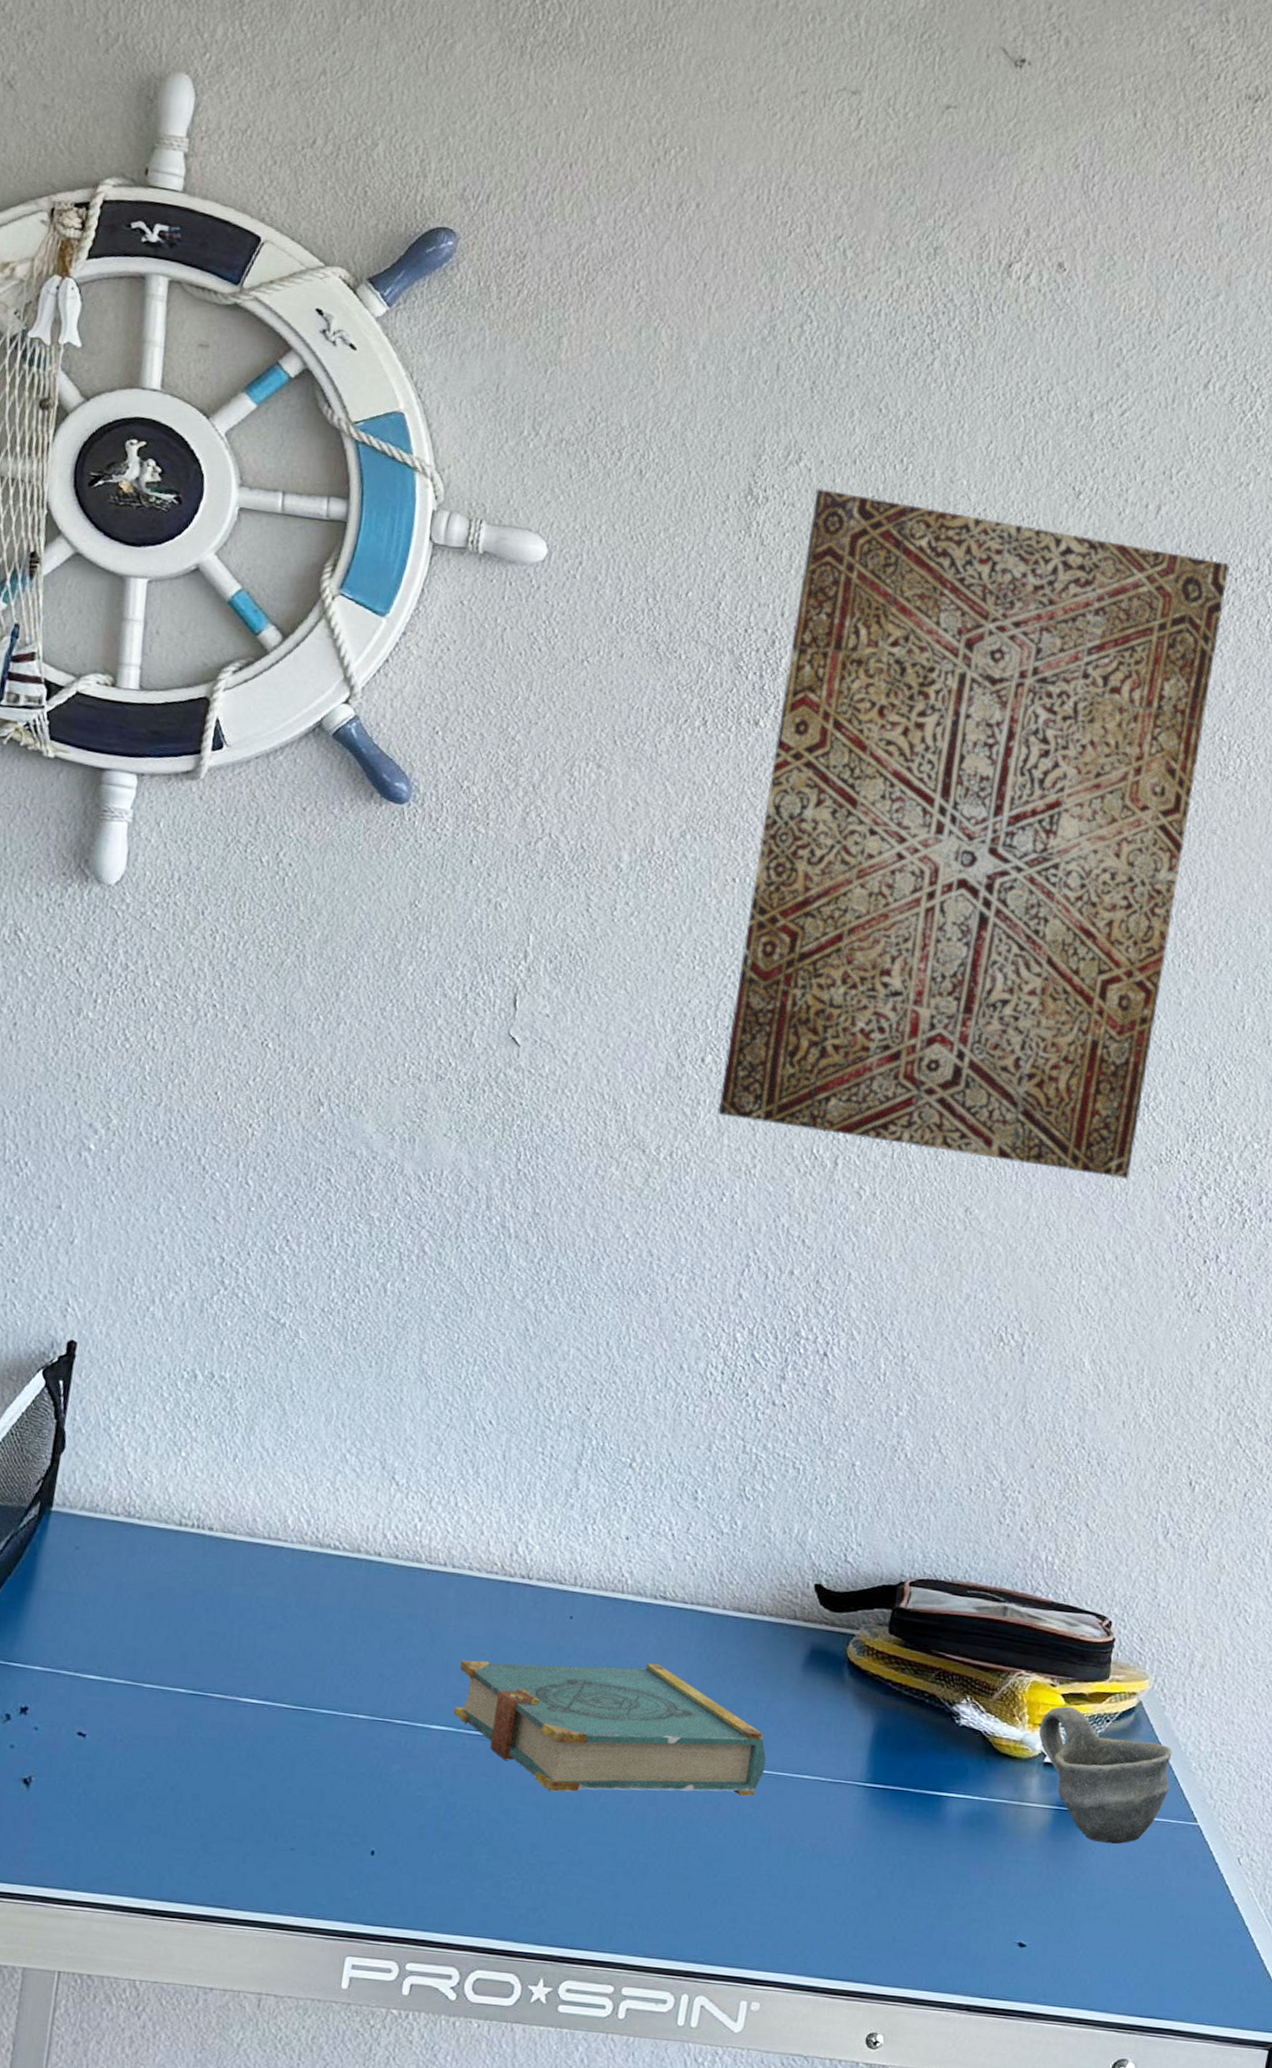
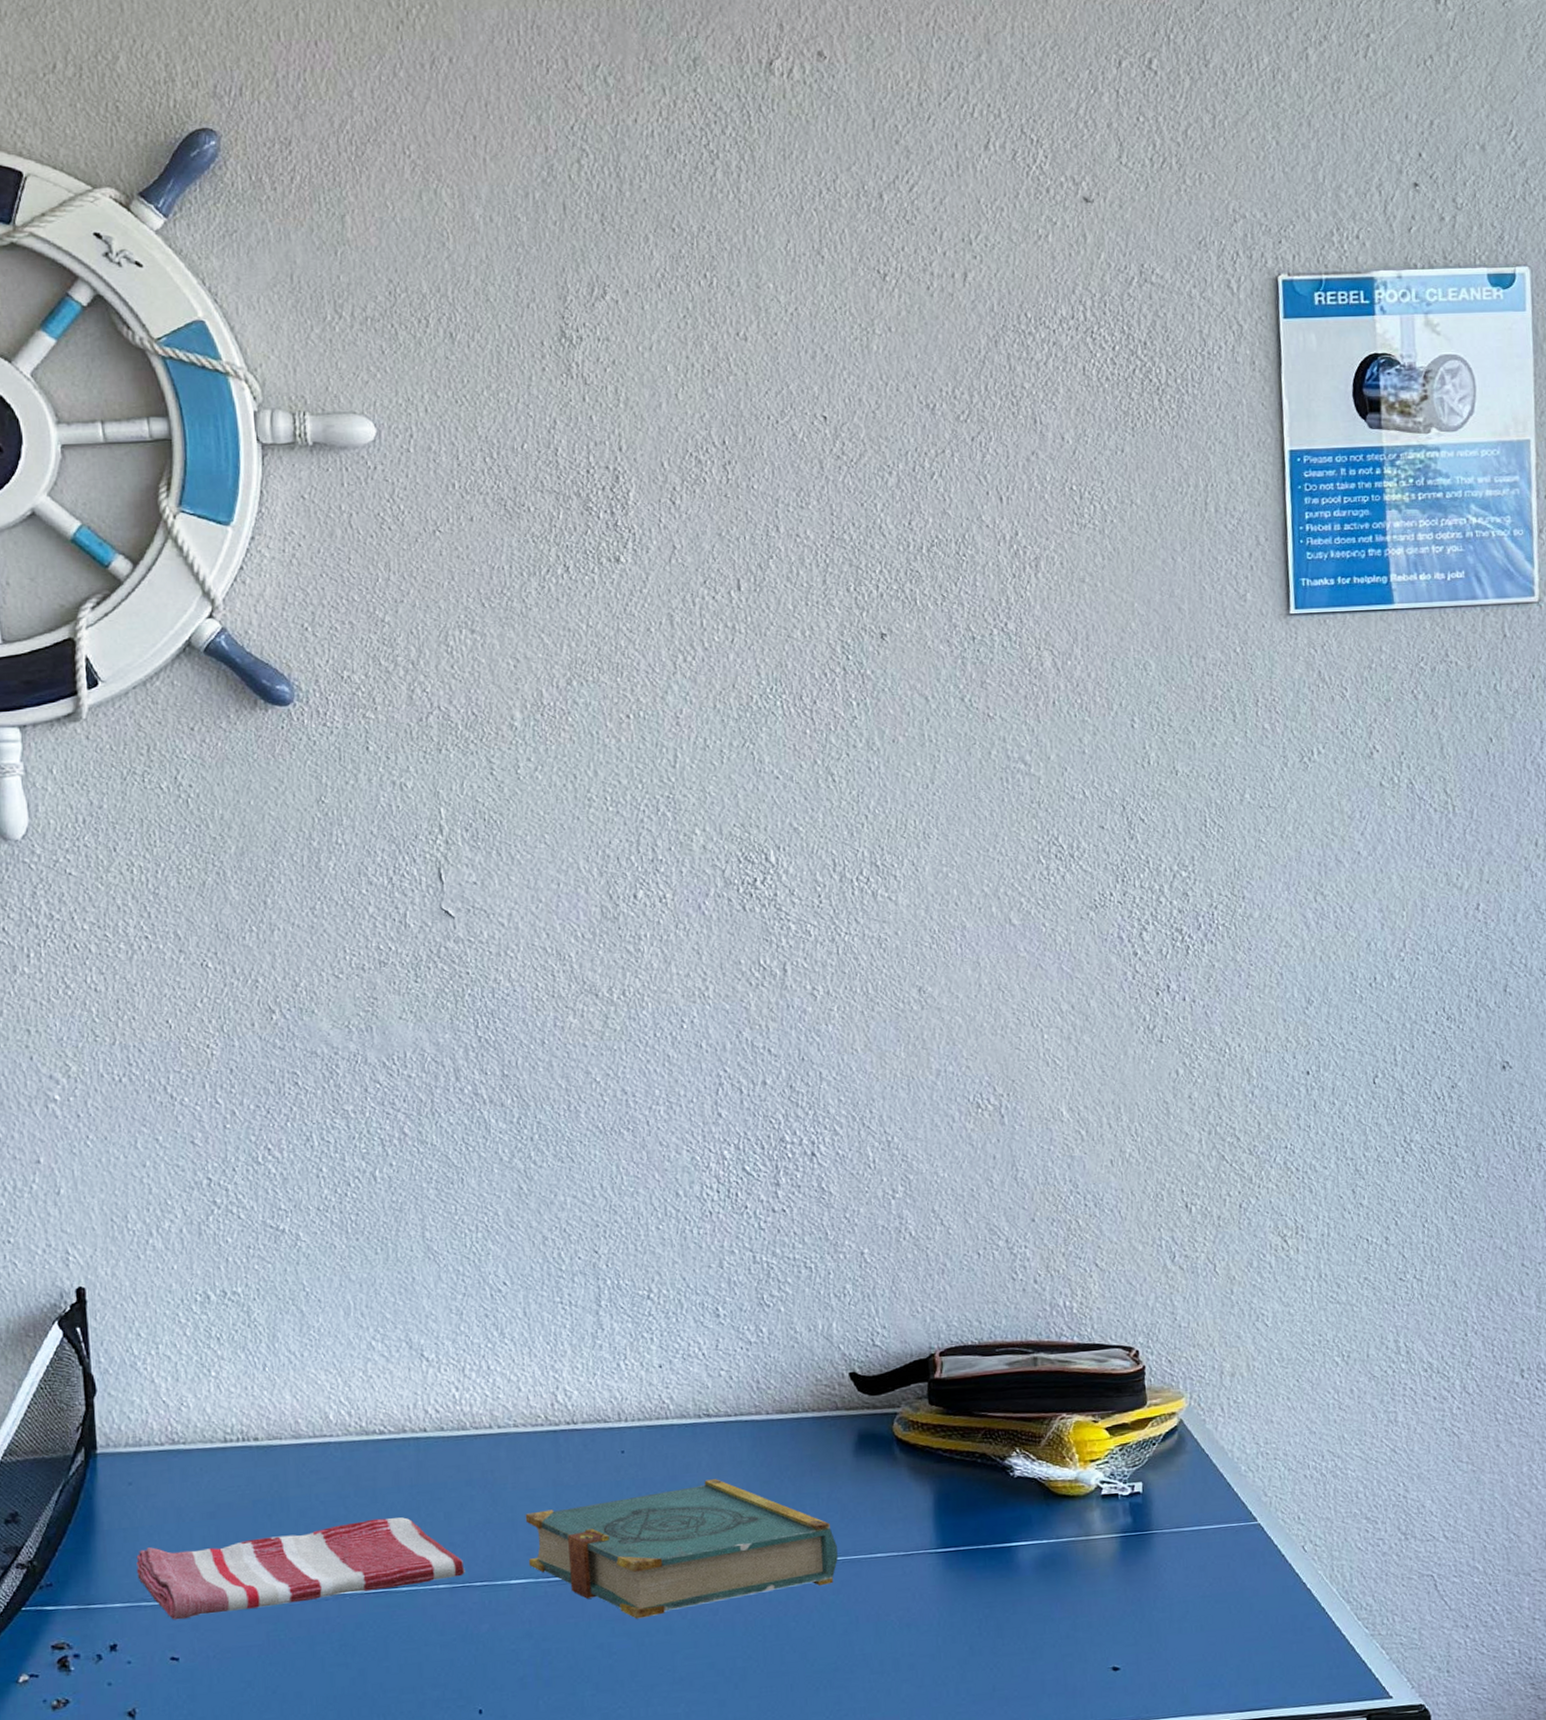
dish towel: none [63,1616,389,1711] -> present [136,1517,465,1621]
wall art: present [717,488,1230,1180] -> none [627,316,1069,946]
cup: present [1038,1706,1172,1845] -> none [1090,1437,1225,1559]

